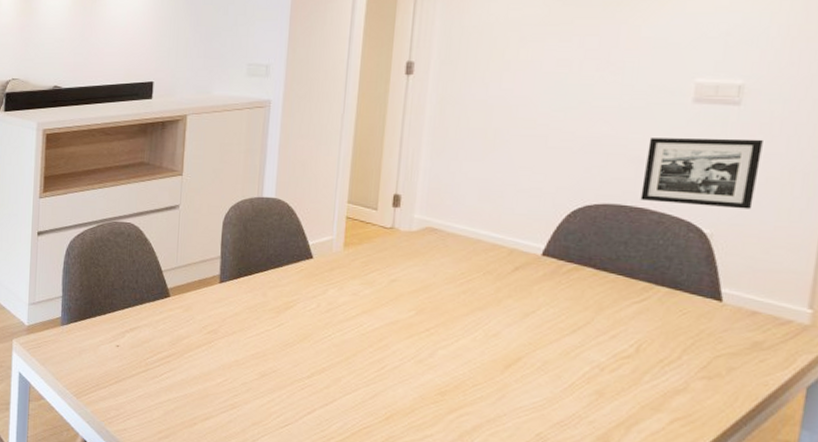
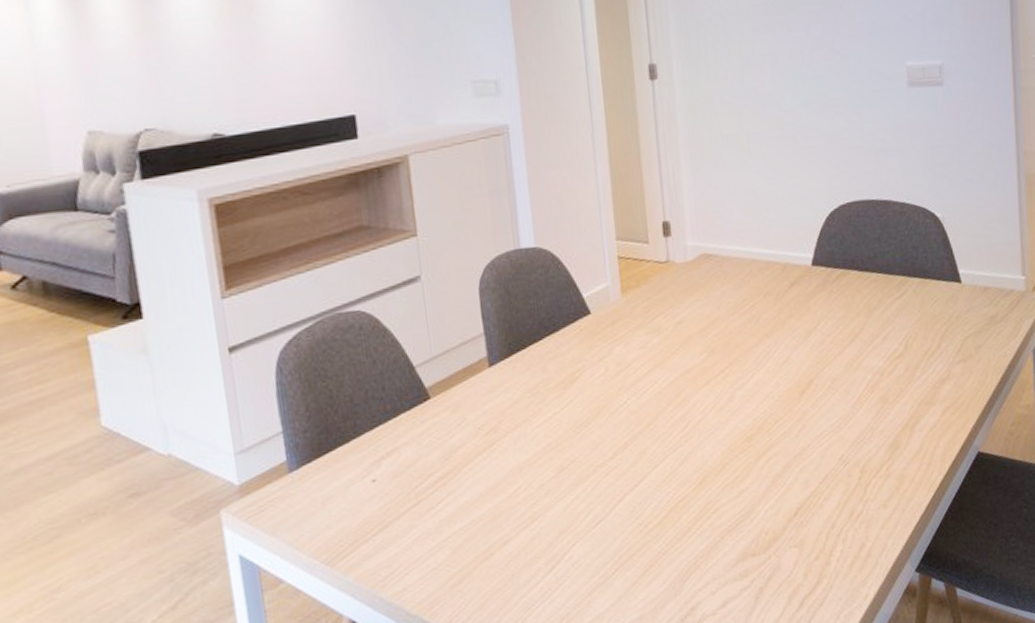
picture frame: present [640,138,763,209] -> none [880,117,968,192]

